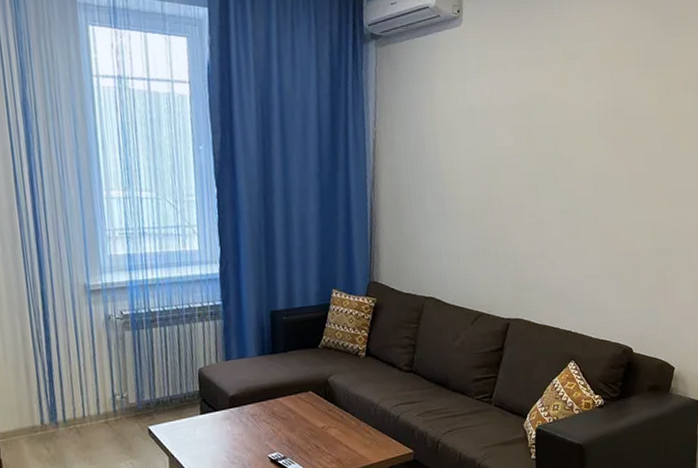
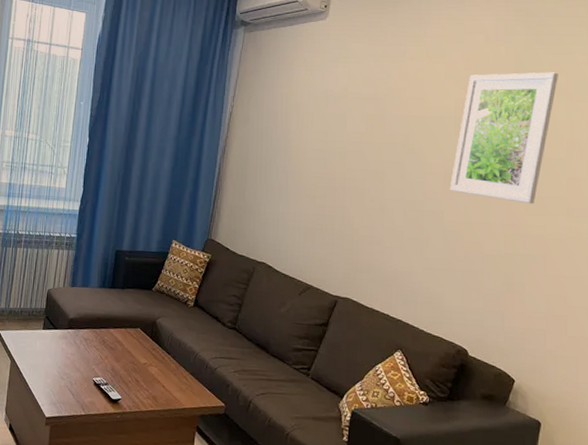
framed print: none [599,64,684,198] -> present [449,72,558,204]

